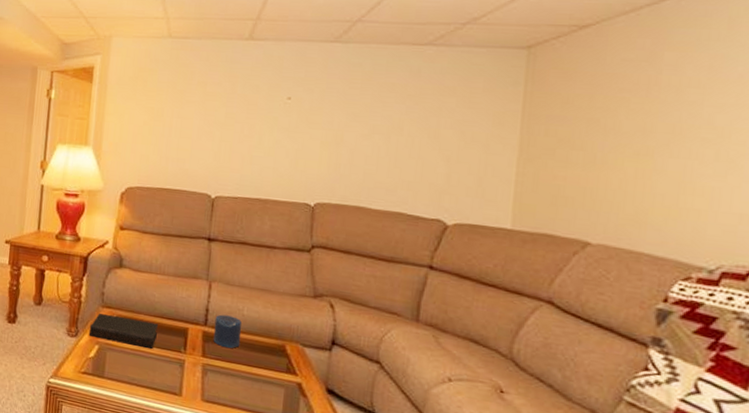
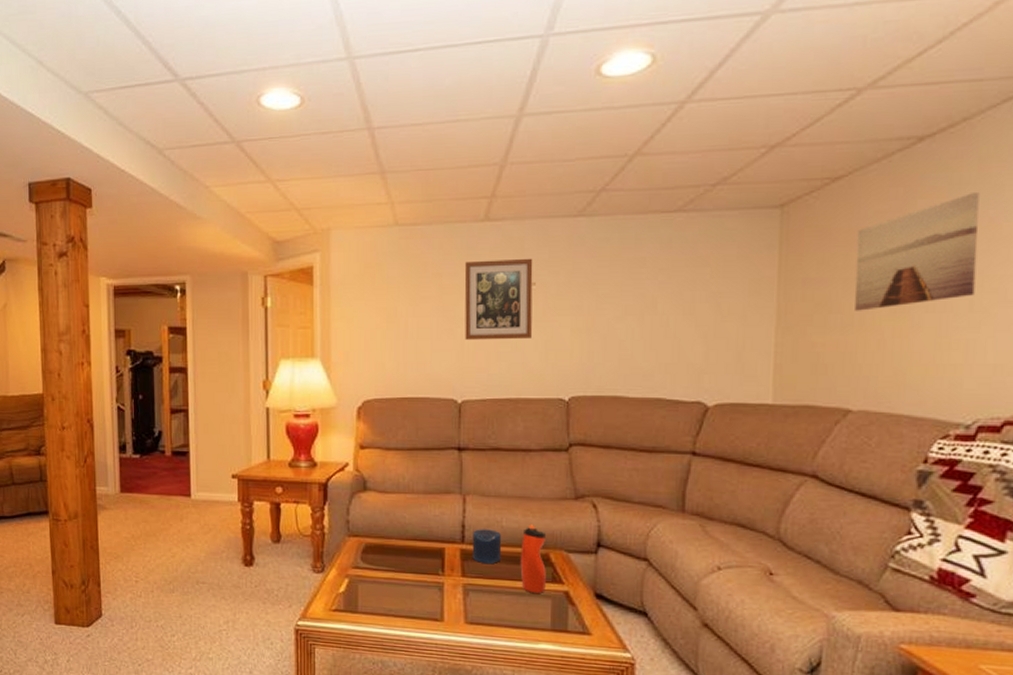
book: present [88,314,158,349] -> none [336,544,412,575]
wall art: none [222,73,290,147] -> present [464,258,533,340]
water bottle: none [257,316,283,382] -> present [520,524,546,593]
wall art: none [597,49,729,151] -> present [854,193,980,311]

